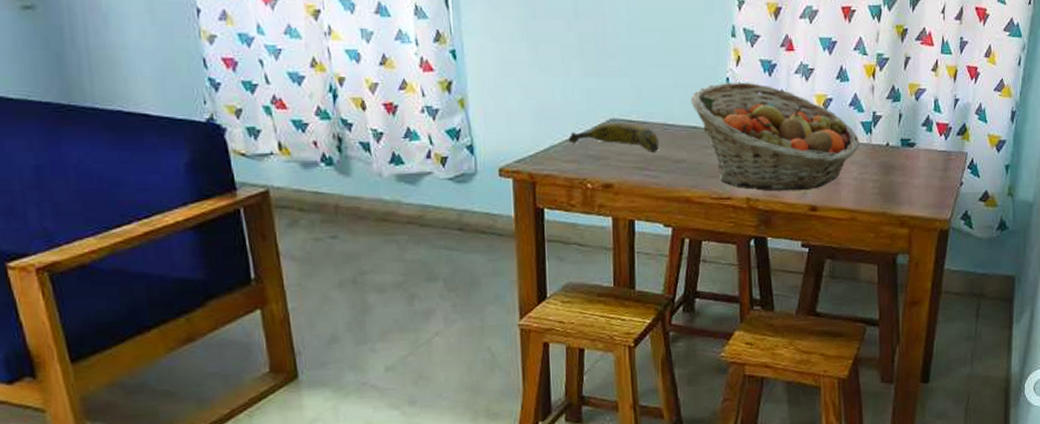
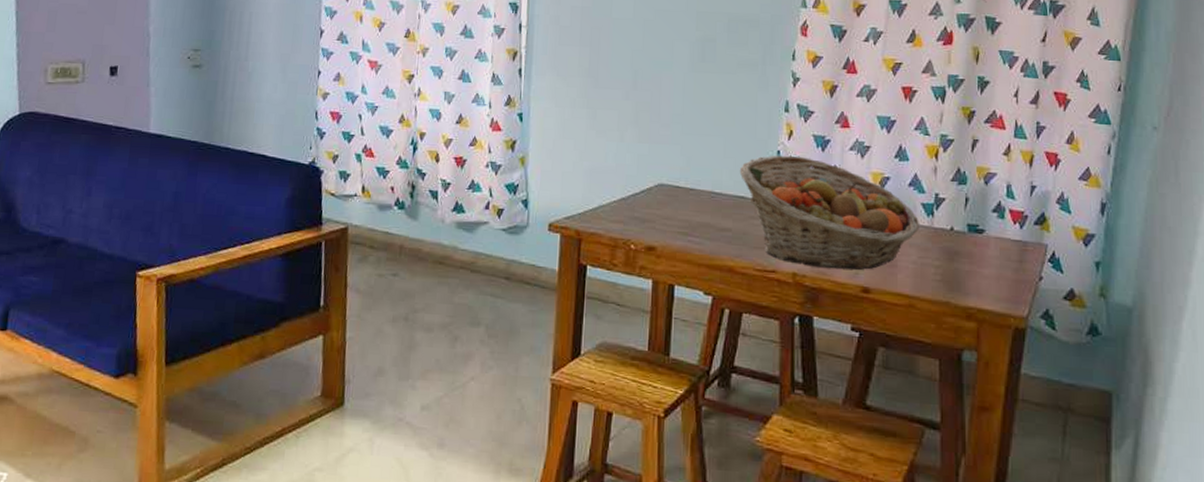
banana: present [568,122,660,152] -> none [616,187,705,219]

